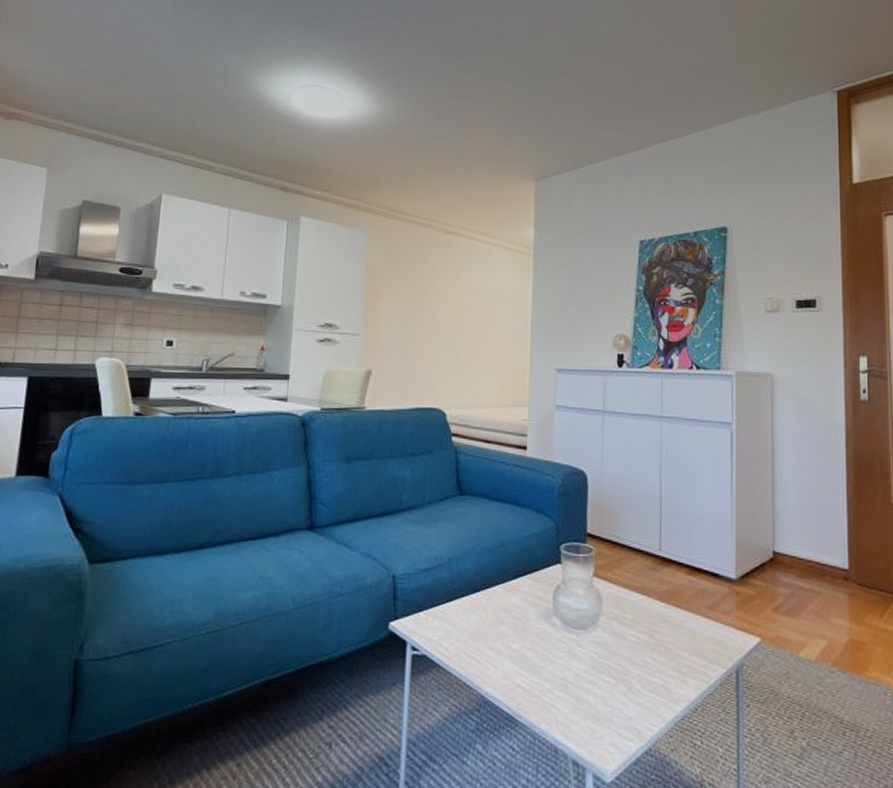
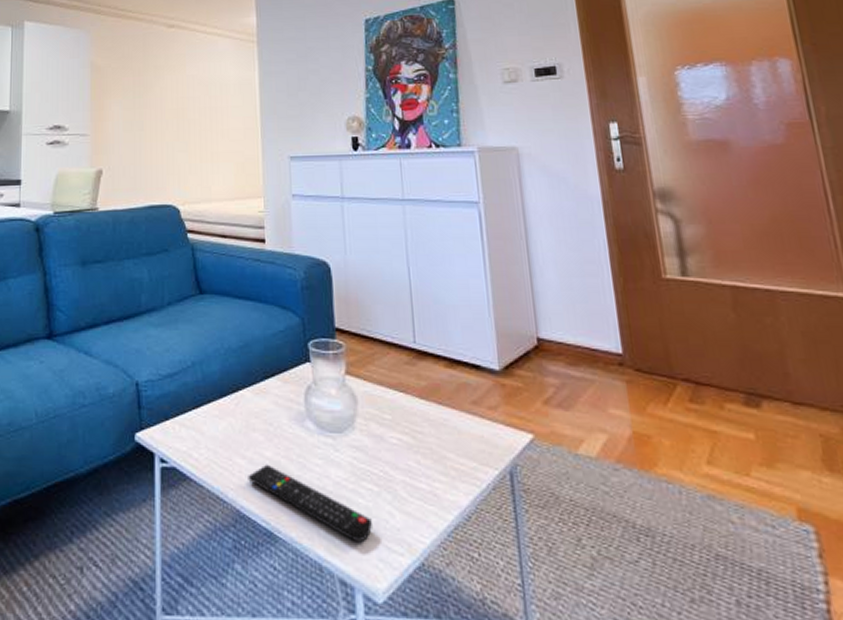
remote control: none [494,655,606,729] -> present [248,464,372,543]

